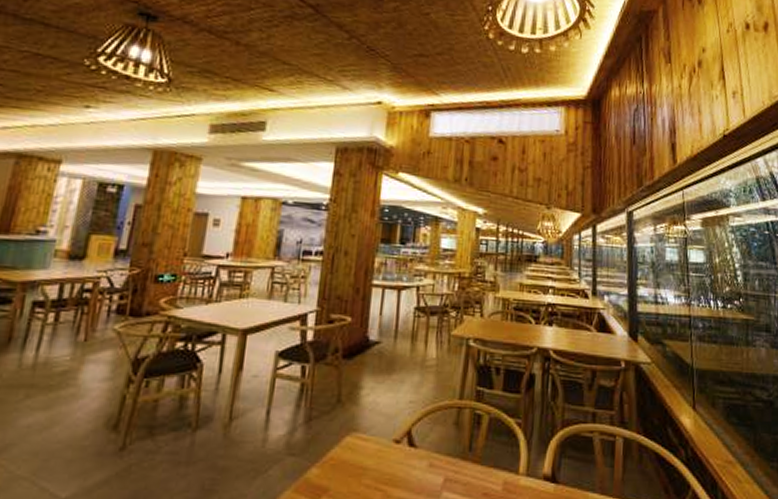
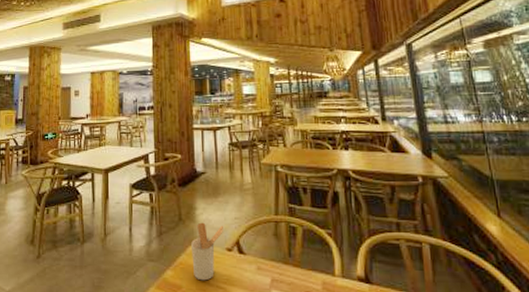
utensil holder: none [347,405,393,481] -> present [191,222,223,281]

